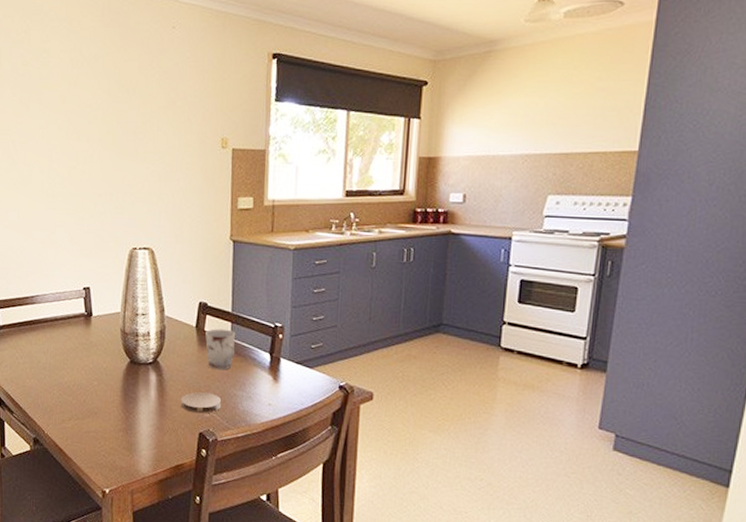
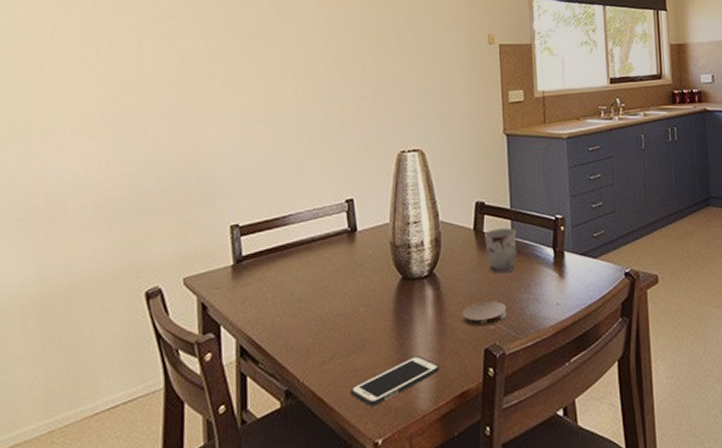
cell phone: none [84,429,159,463] -> present [350,356,440,407]

